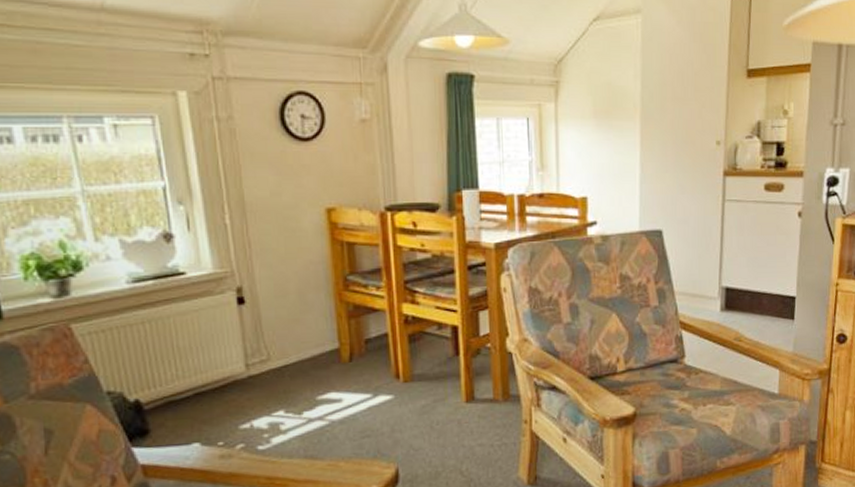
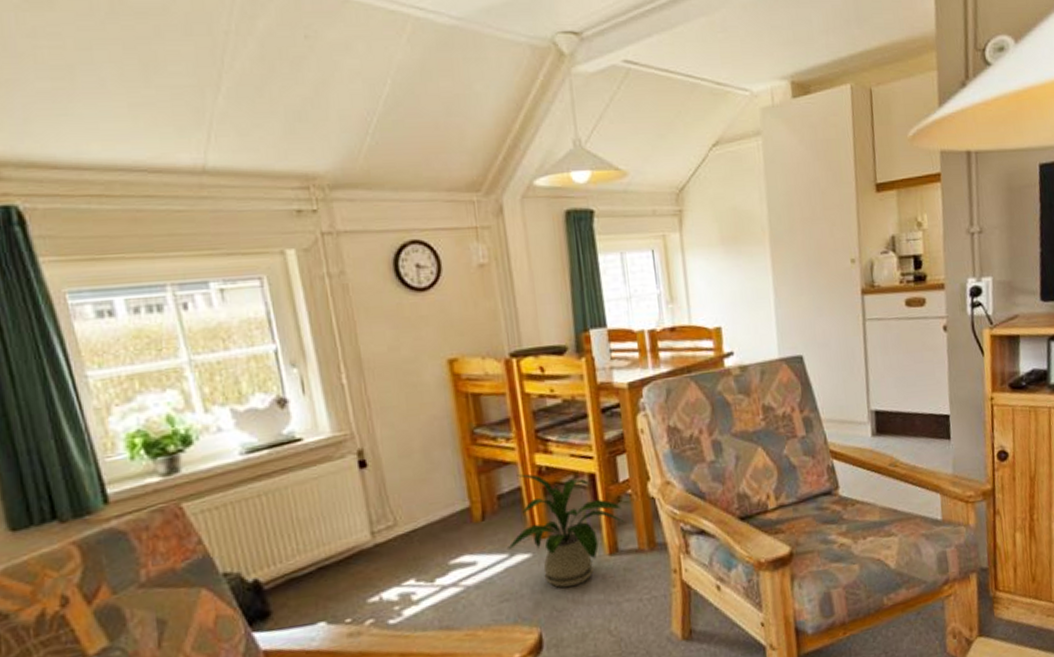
house plant: none [371,321,482,429] -> present [506,474,625,588]

